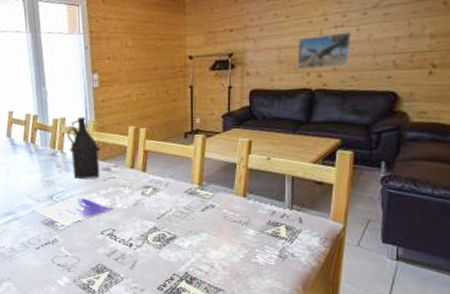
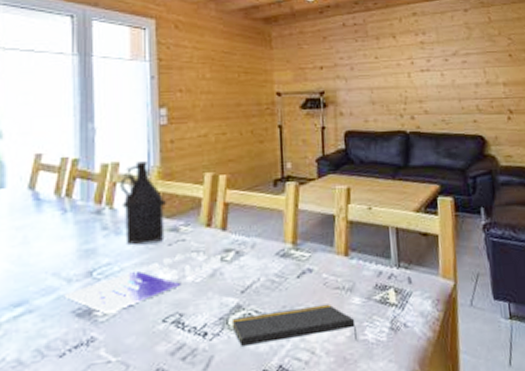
notepad: none [150,233,250,263] -> present [231,304,358,348]
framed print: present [297,31,351,70] -> none [389,76,439,112]

